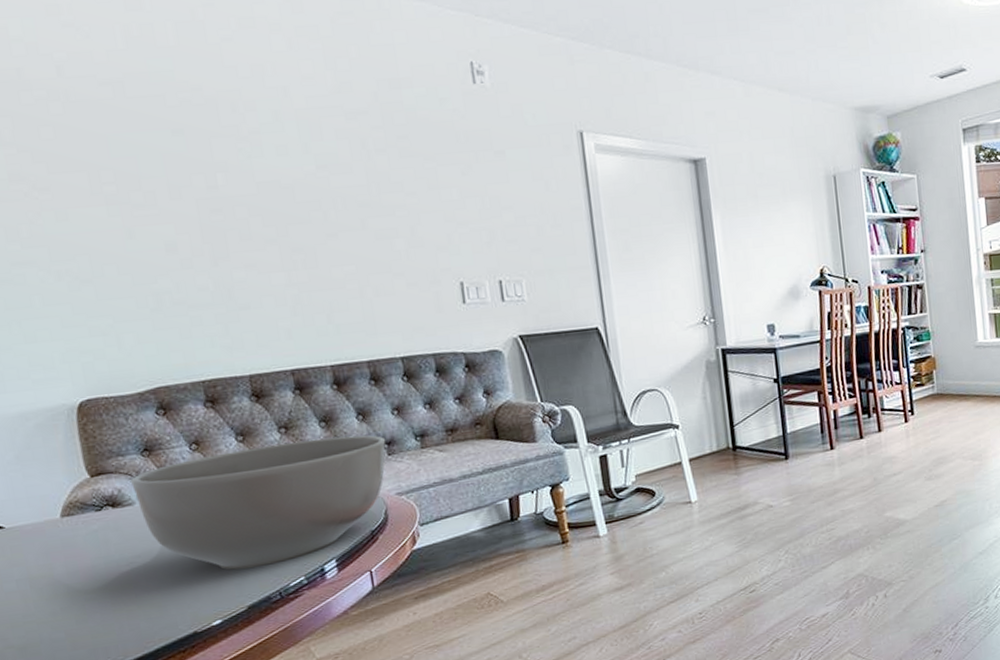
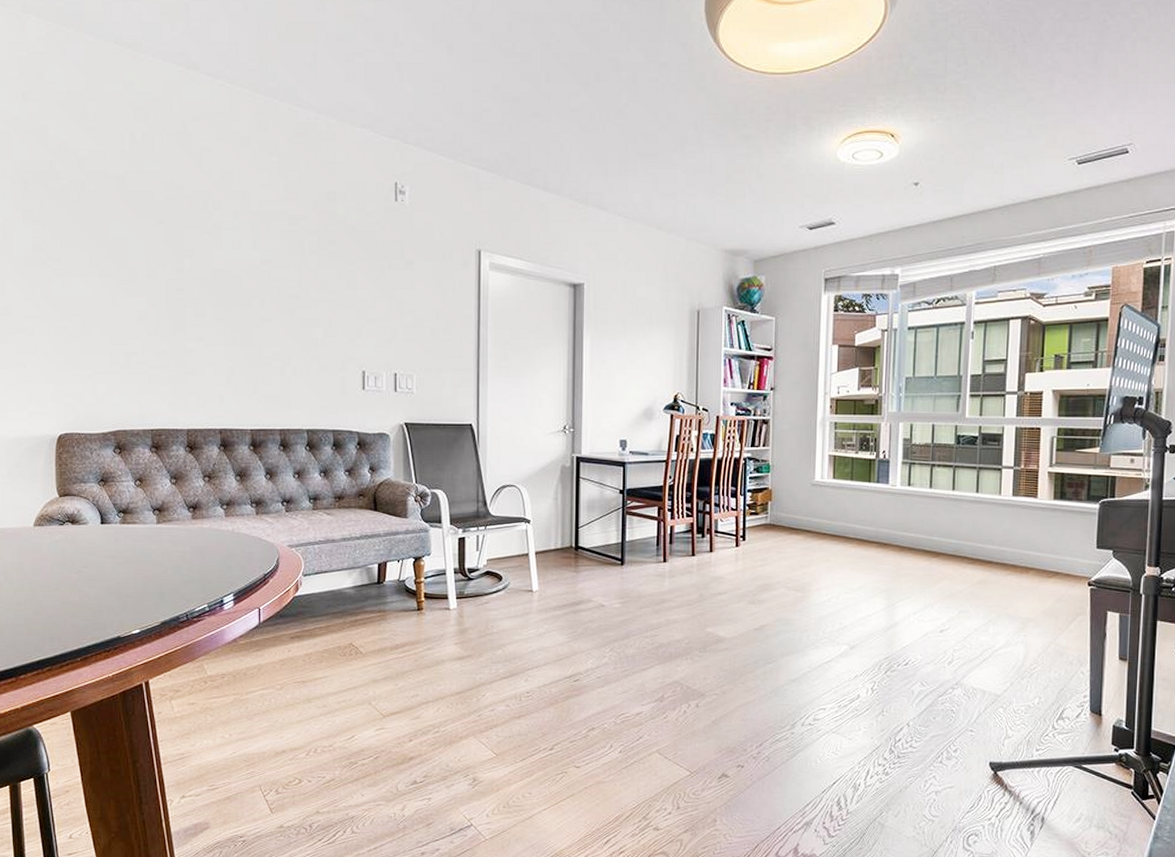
bowl: present [131,435,386,570] -> none [88,490,286,591]

